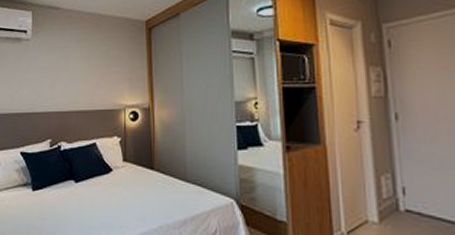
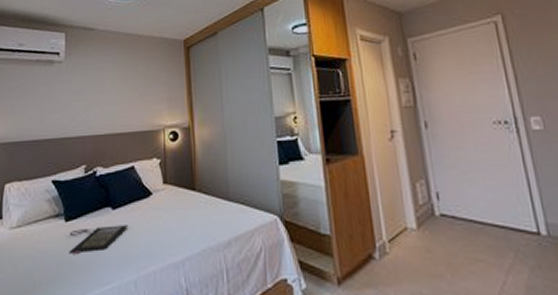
clutch bag: none [36,197,90,221] -> present [69,225,129,254]

